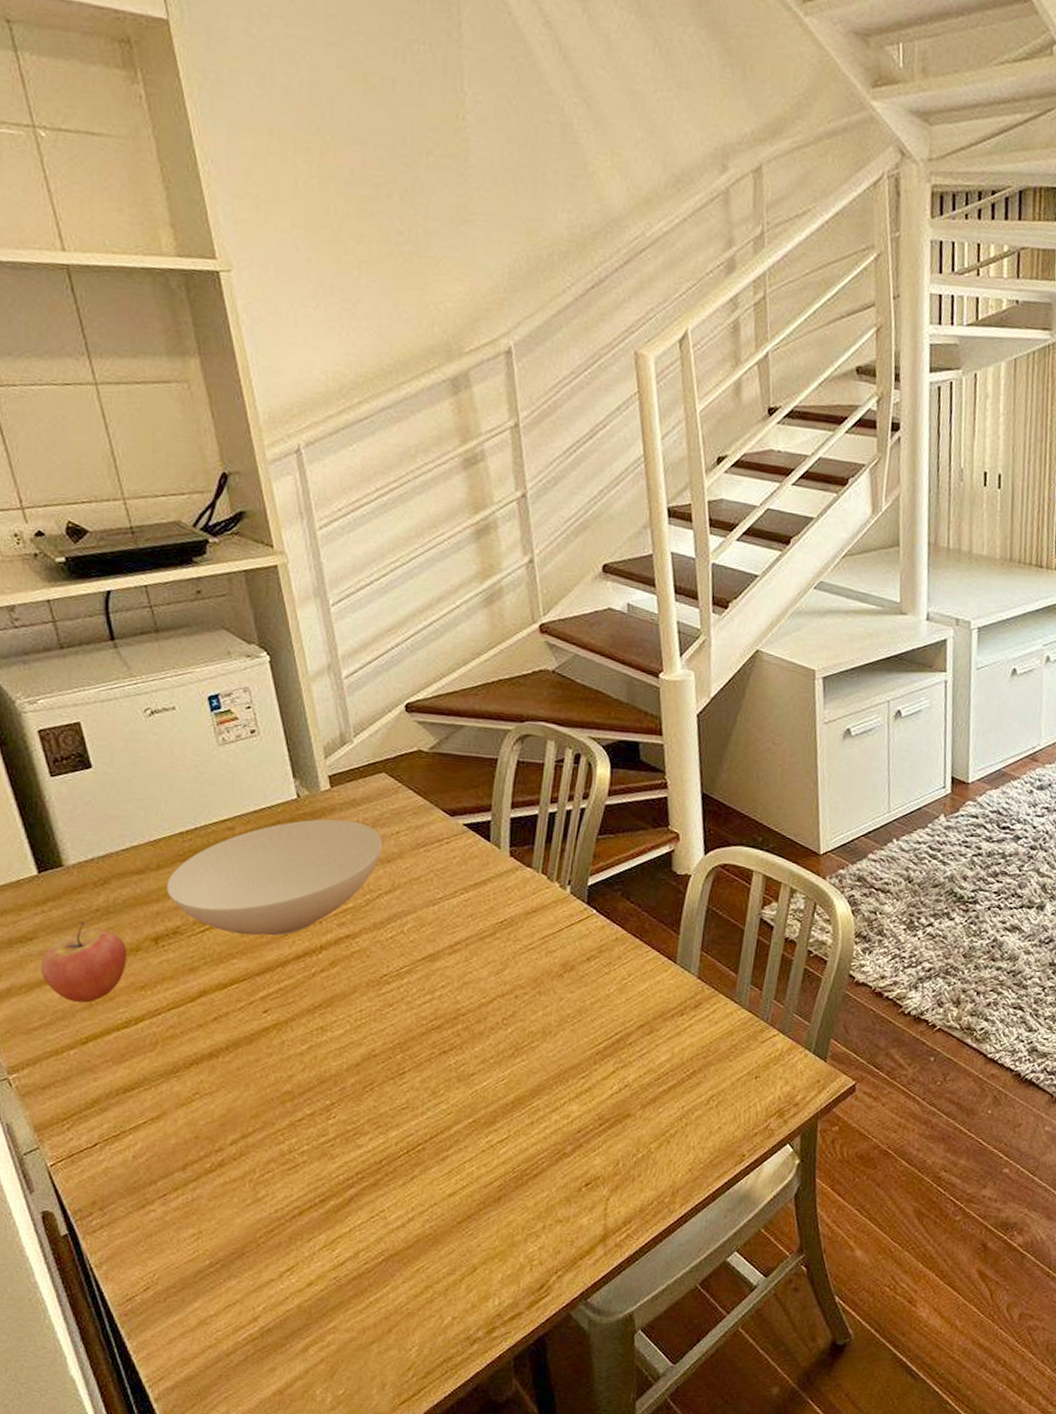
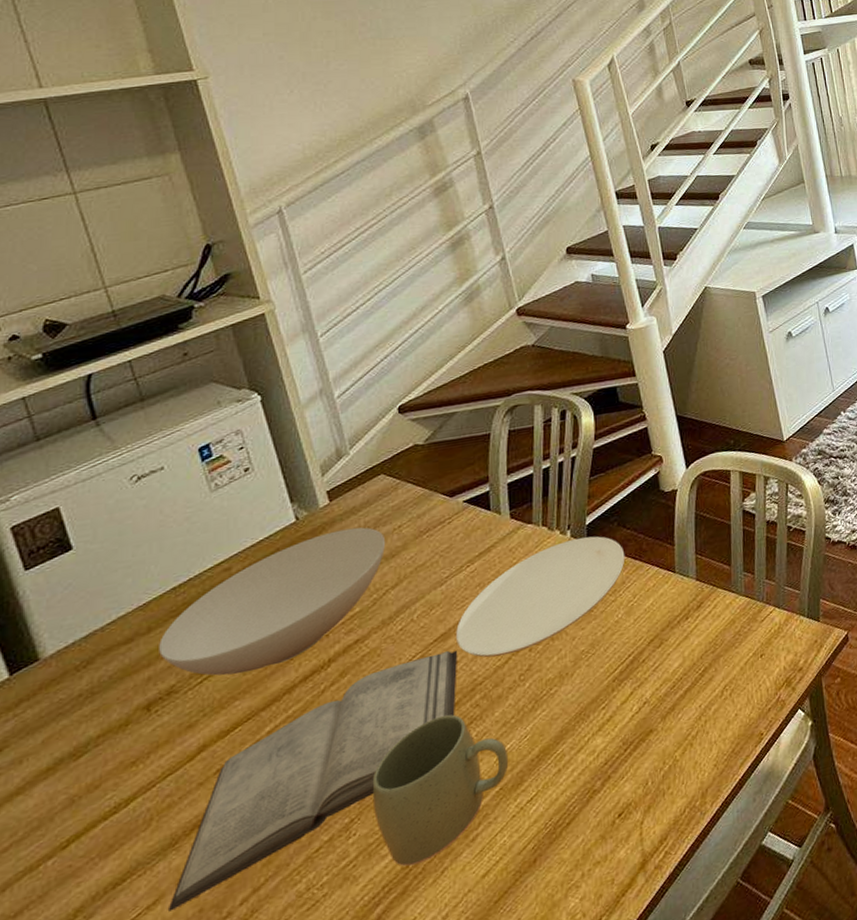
fruit: present [40,921,127,1003] -> none [12,712,115,805]
diary: none [170,971,443,1129] -> present [169,651,457,912]
mug: none [352,1033,484,1164] -> present [372,714,509,867]
plate: none [444,896,625,995] -> present [456,536,625,658]

